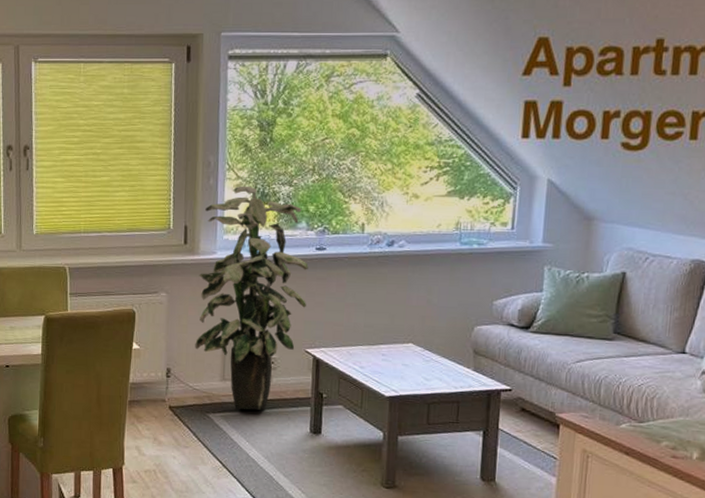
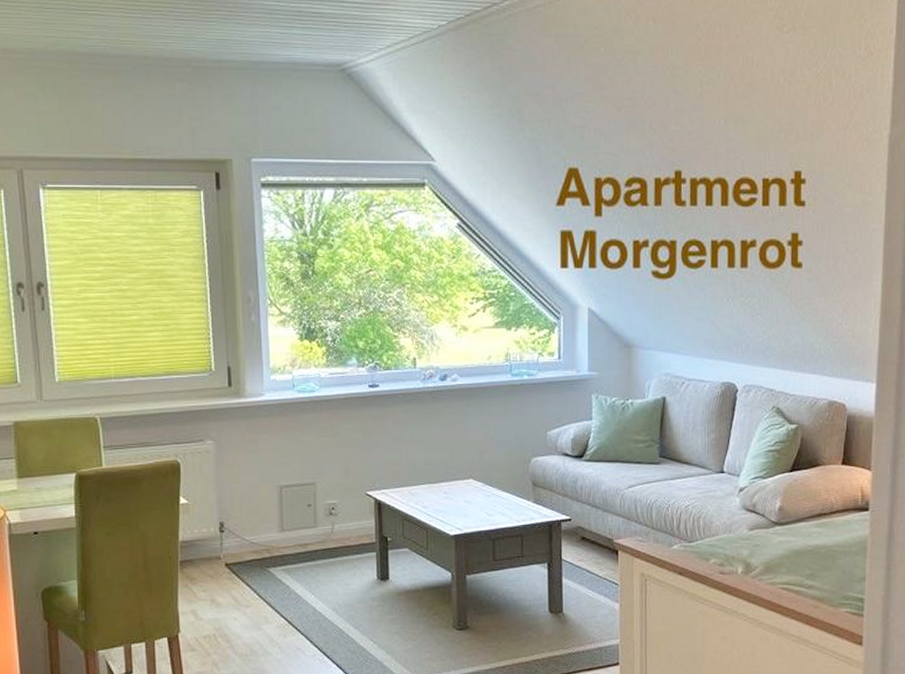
indoor plant: present [195,185,309,410] -> none [247,322,363,560]

